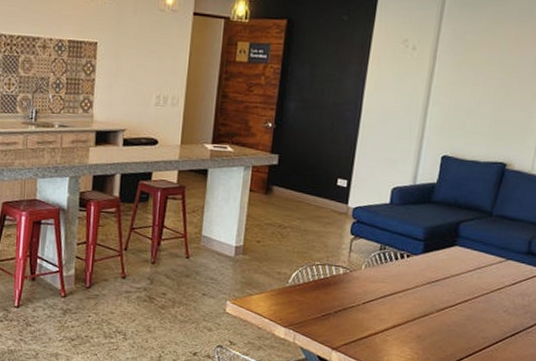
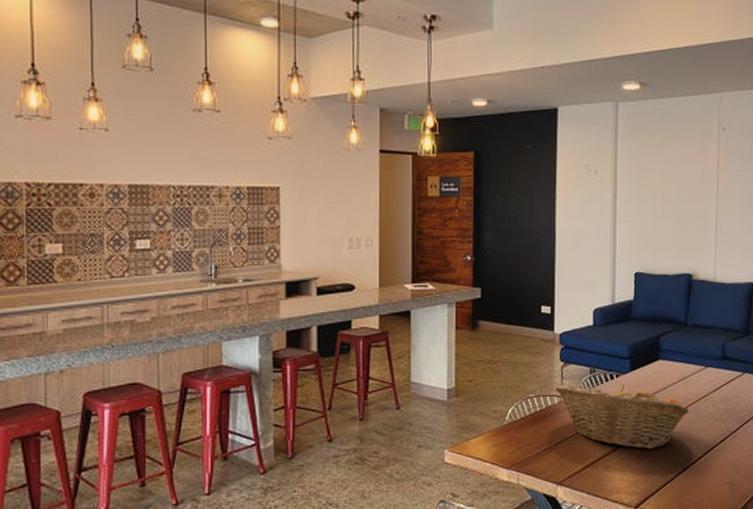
fruit basket: none [341,257,482,332] -> present [555,384,690,450]

